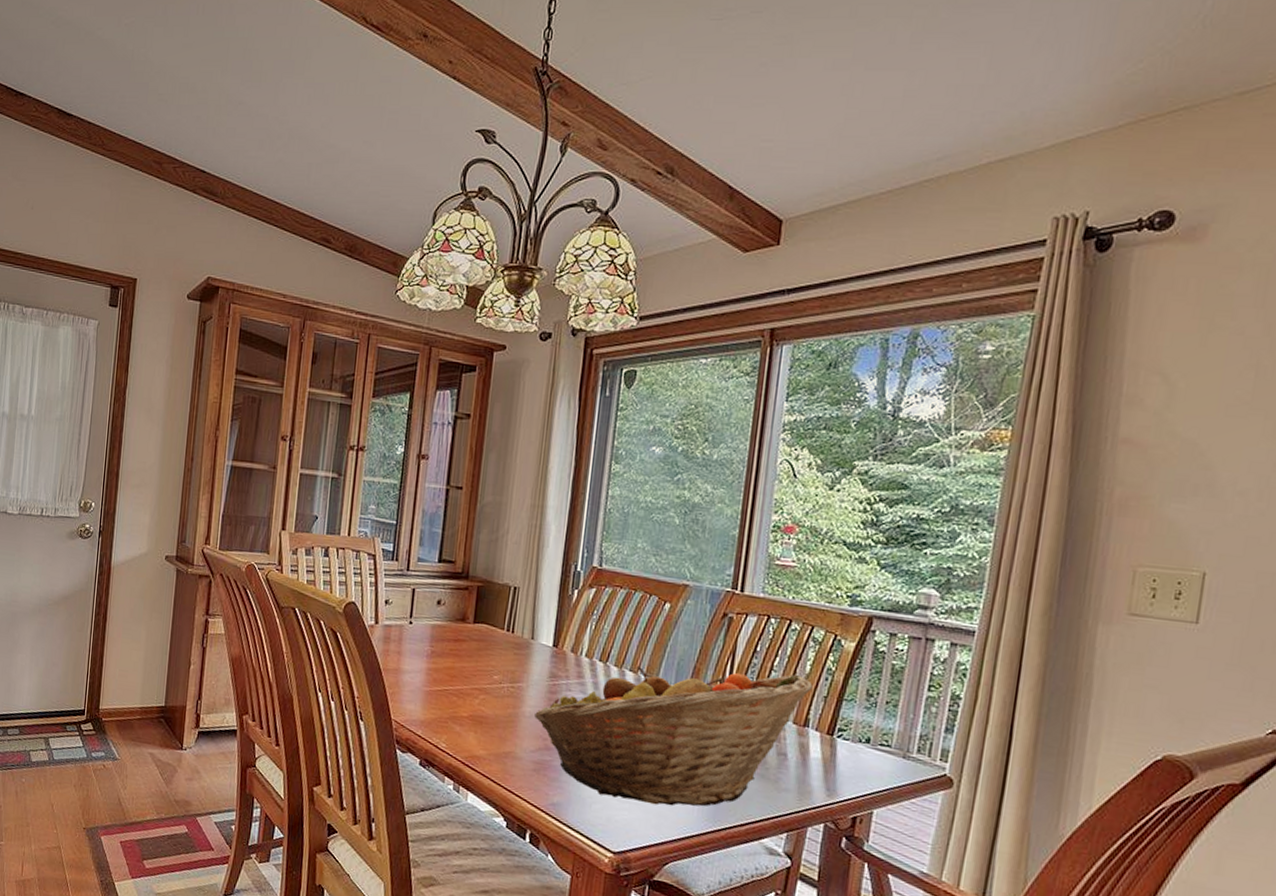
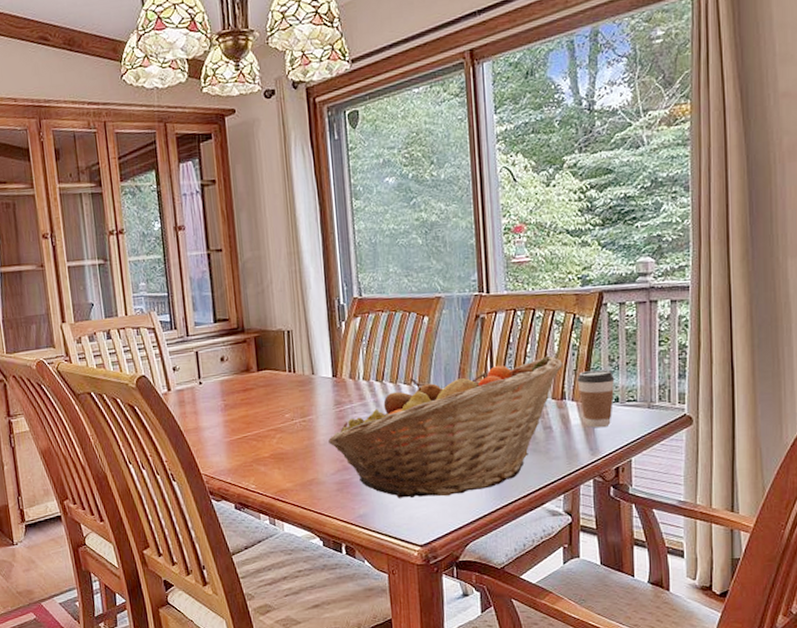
coffee cup: none [824,700,870,769] -> present [576,369,615,428]

